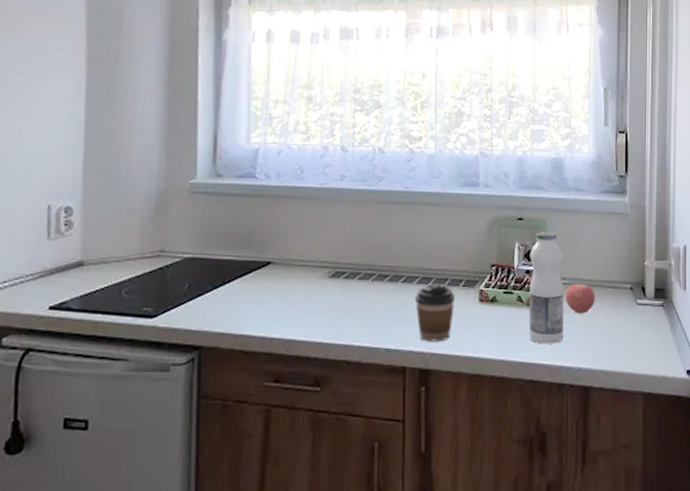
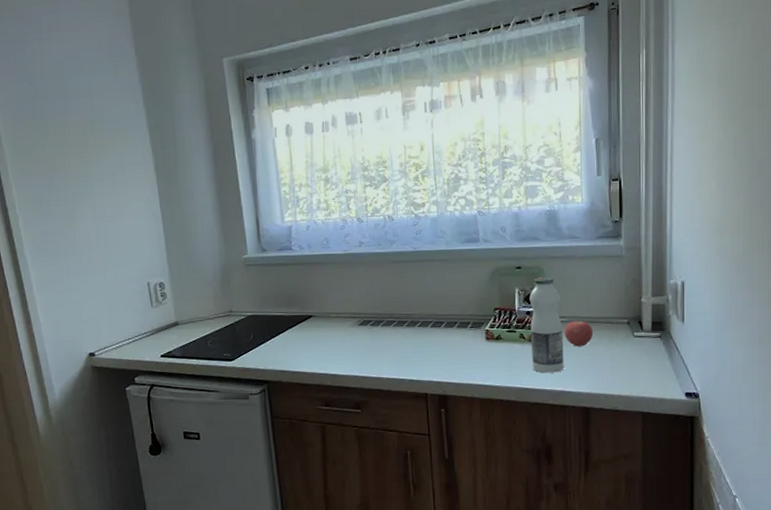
coffee cup: present [415,284,455,342] -> none [431,326,465,374]

